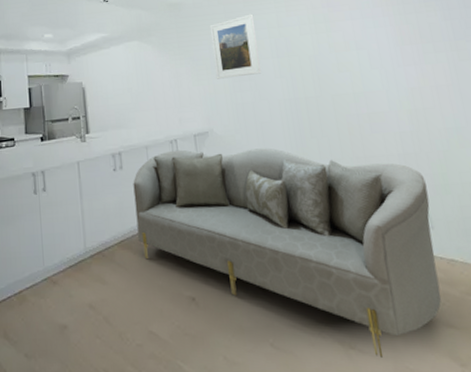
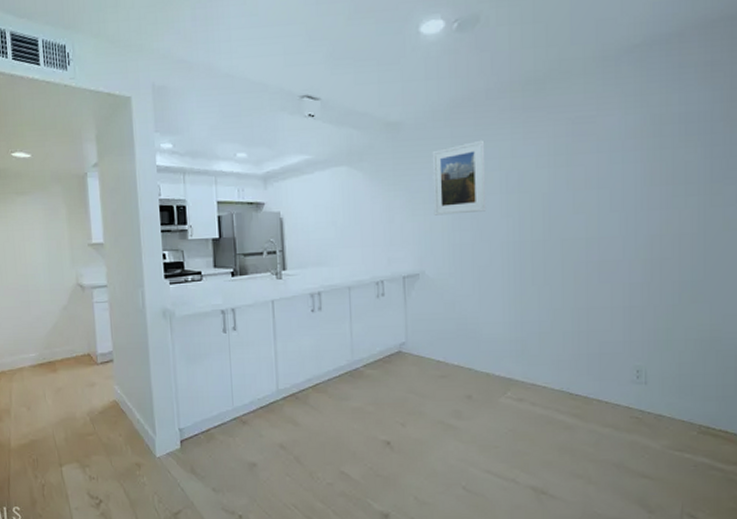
sofa: present [133,148,442,358] -> none [332,292,648,503]

